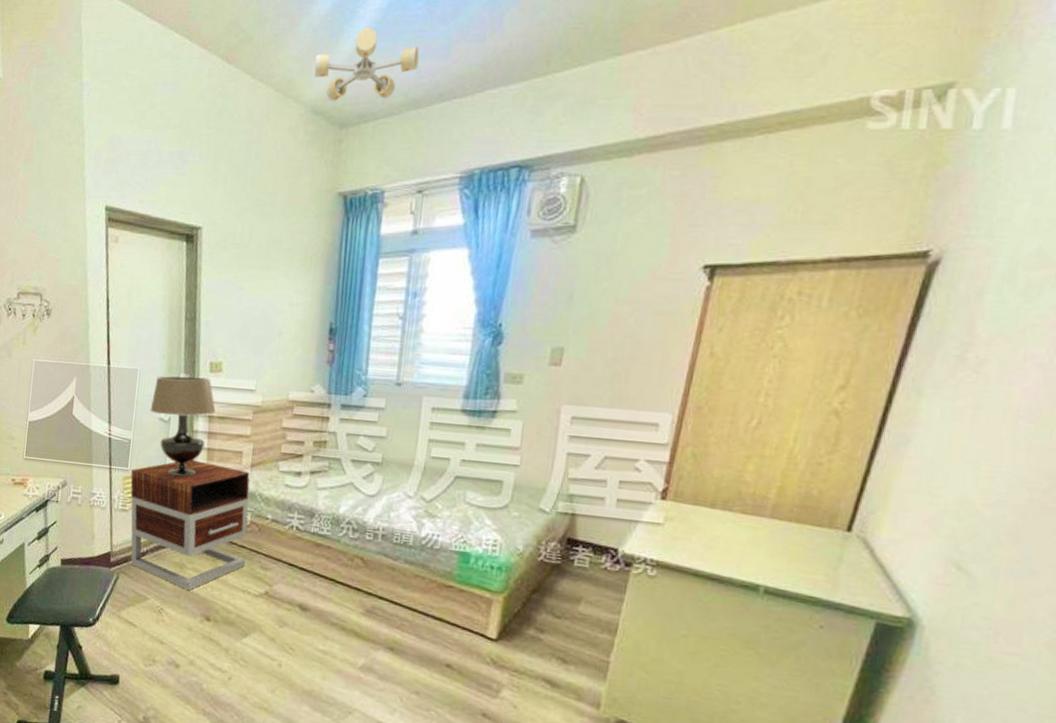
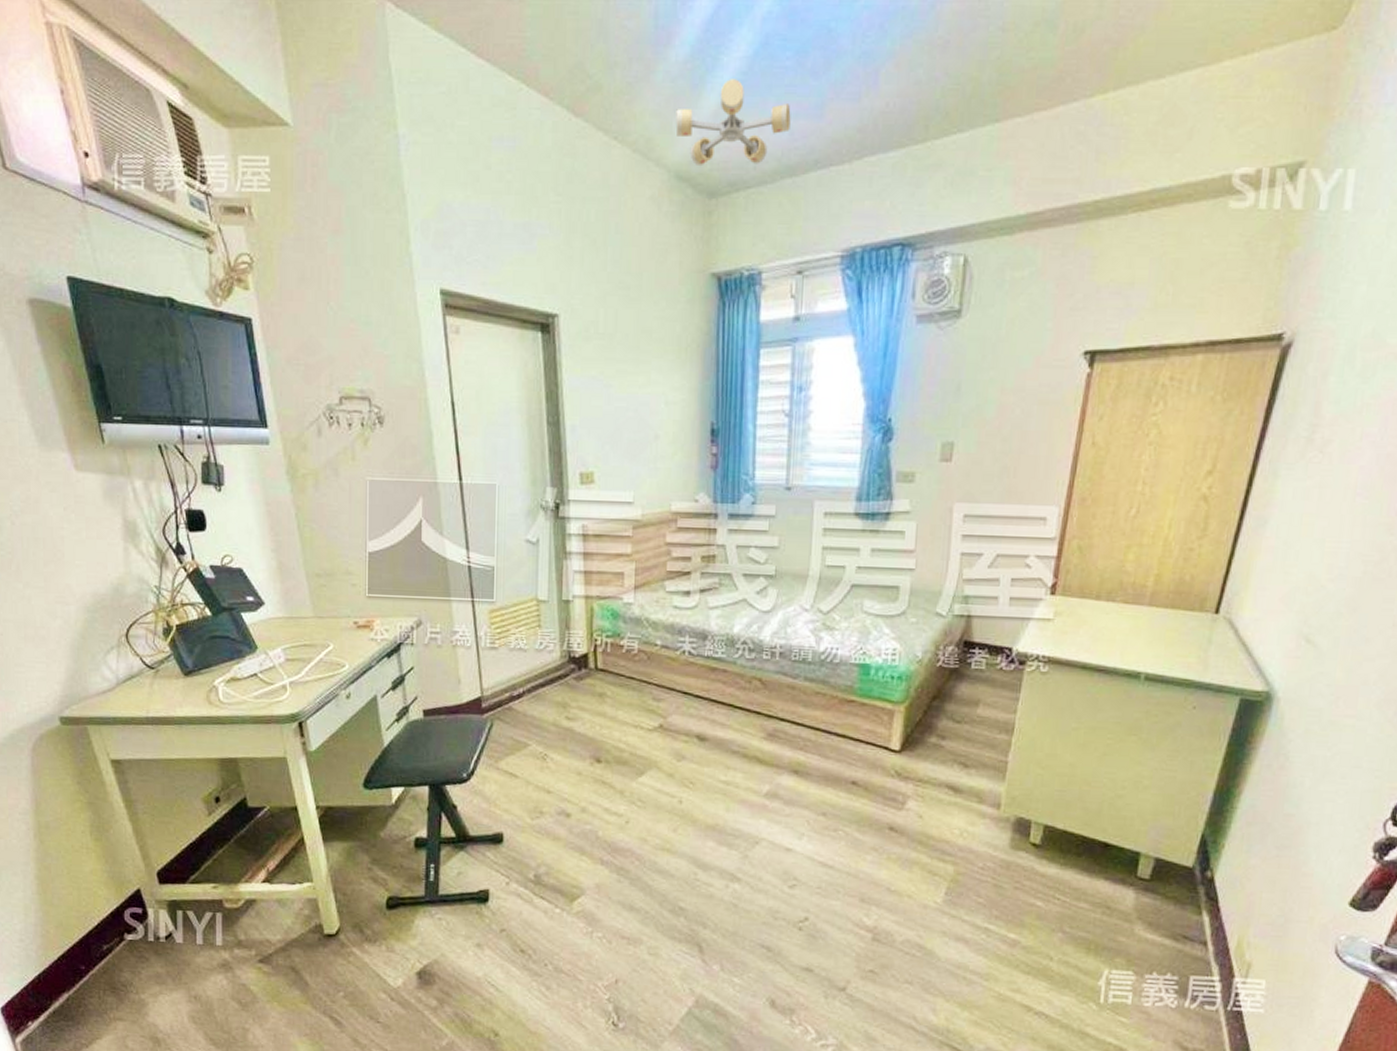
nightstand: present [130,460,250,590] -> none [498,585,636,731]
table lamp: present [150,376,216,477] -> none [514,490,590,605]

